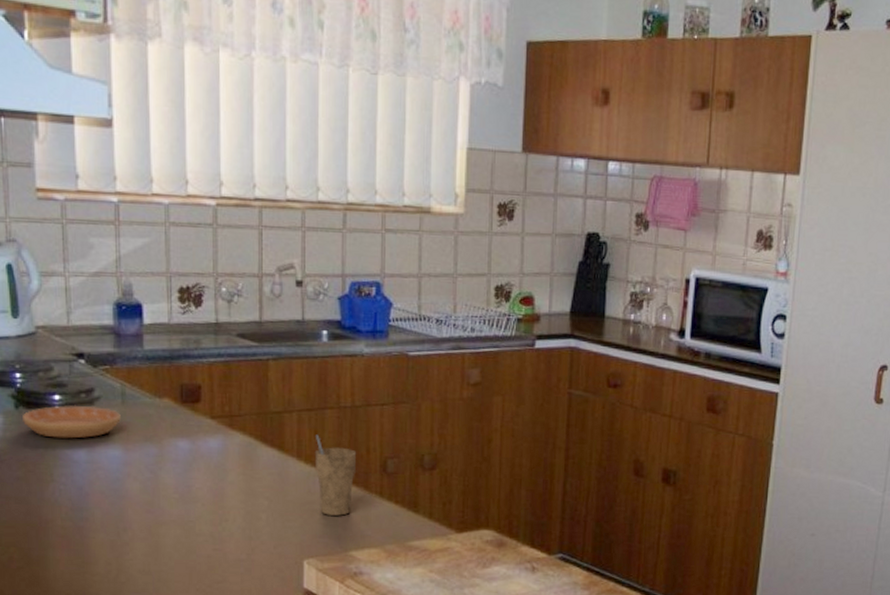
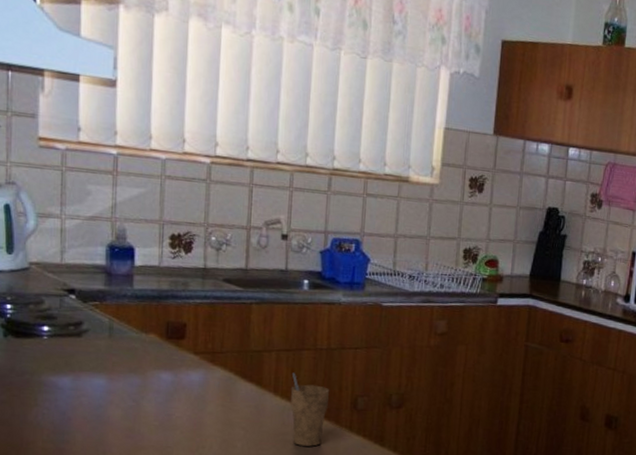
saucer: present [23,406,121,439] -> none [11,336,107,367]

